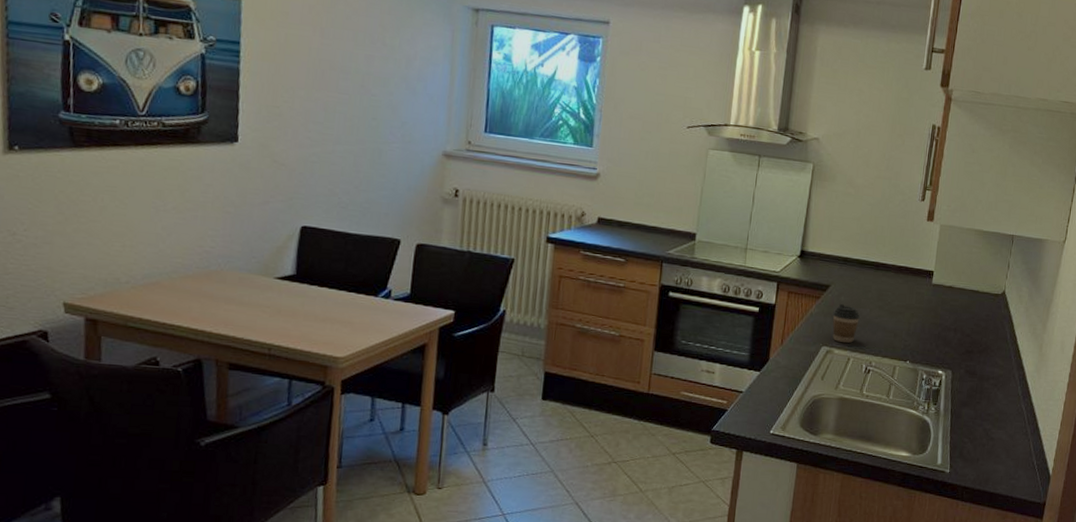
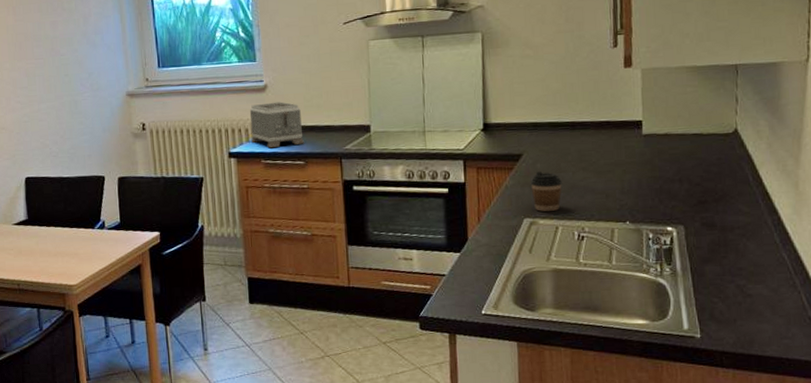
toaster: none [573,191,630,241] -> present [249,102,305,149]

